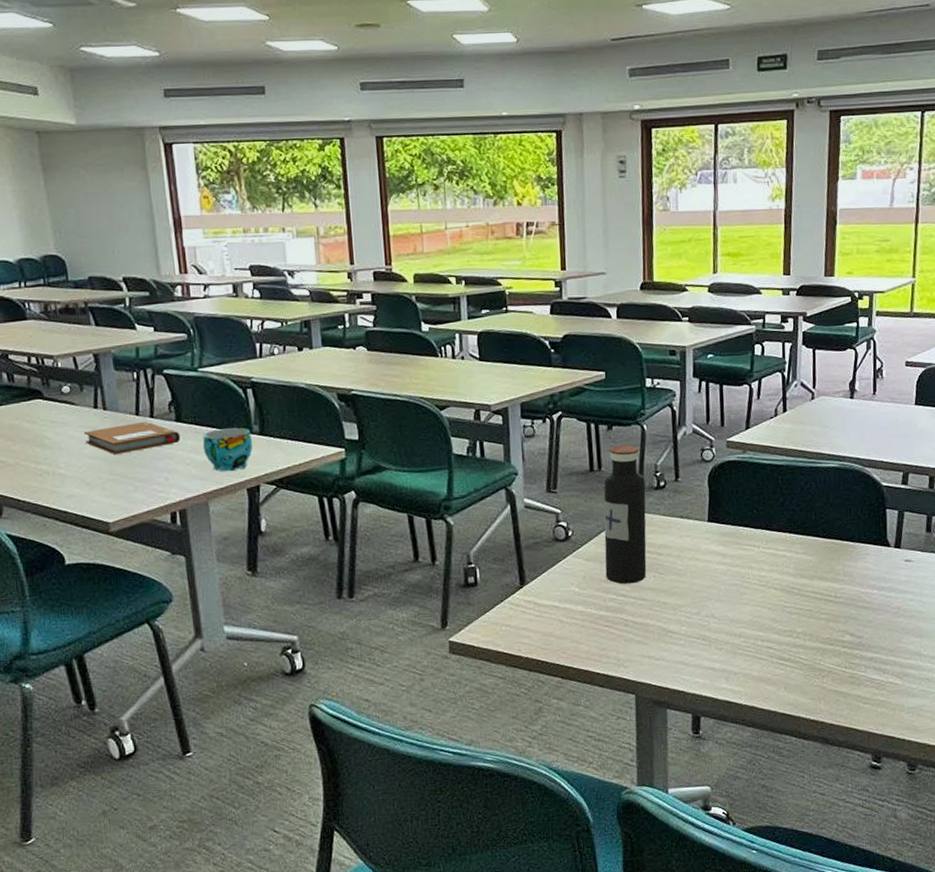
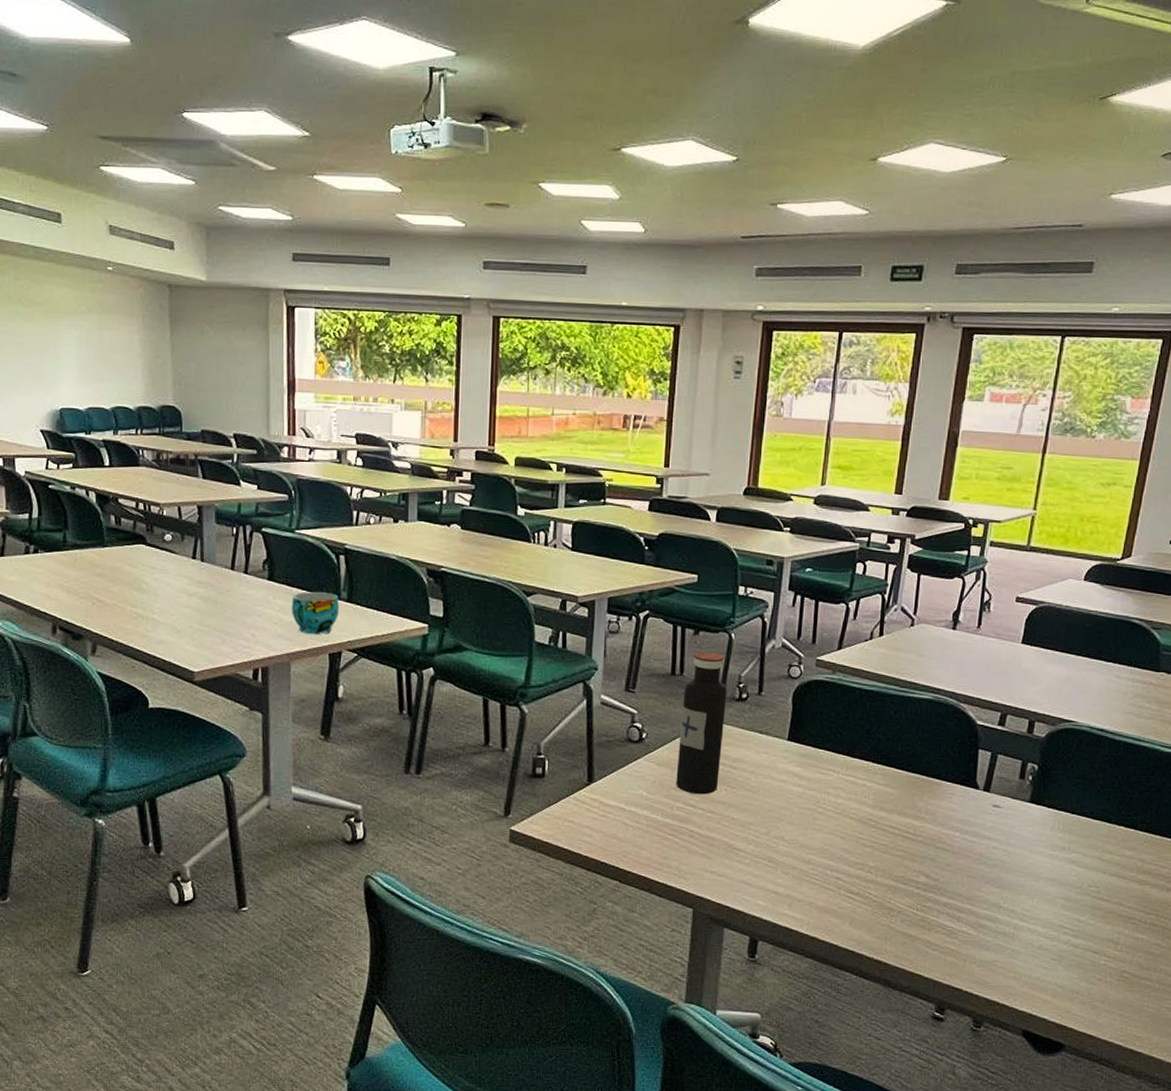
notebook: present [83,421,181,455] -> none [180,576,271,607]

